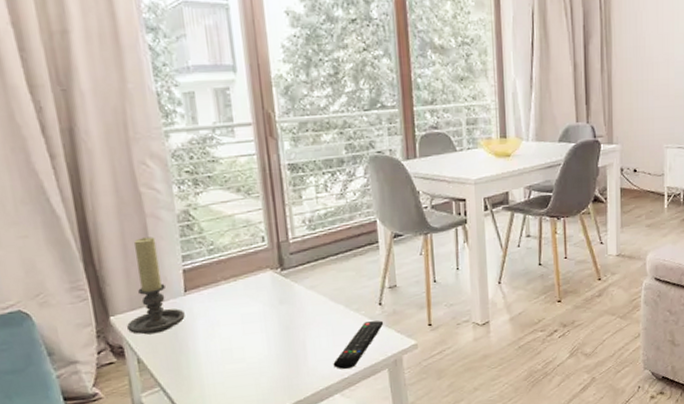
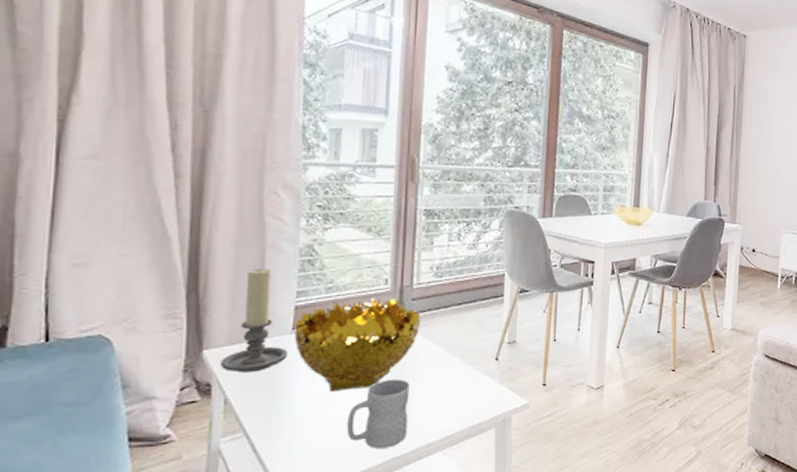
decorative bowl: none [186,254,303,347] -> present [294,298,421,393]
mug: none [249,329,306,394] -> present [346,378,410,449]
remote control: present [333,320,384,369] -> none [439,376,498,426]

